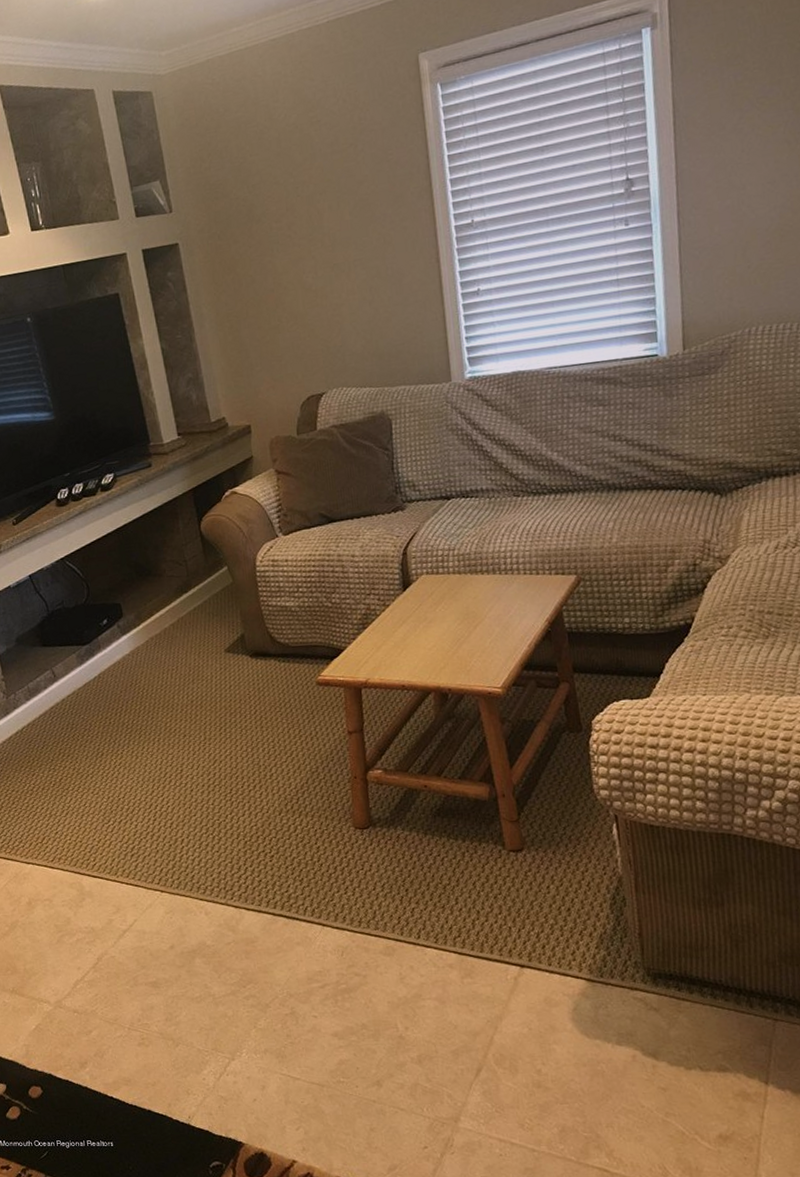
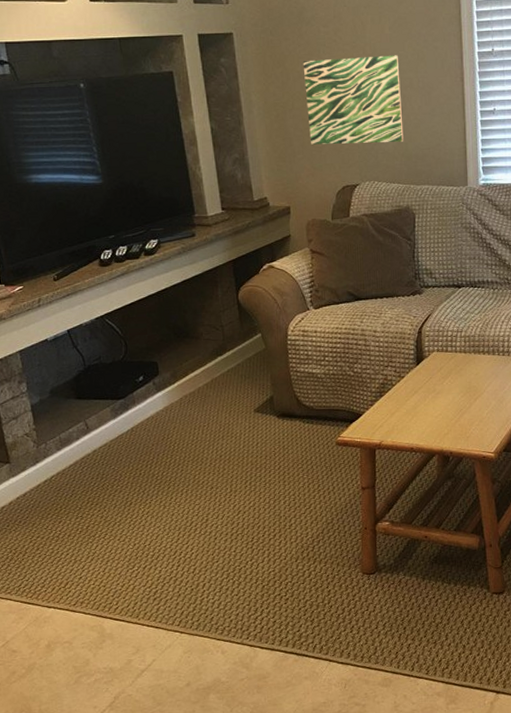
wall art: none [255,242,374,354] -> present [302,55,404,145]

